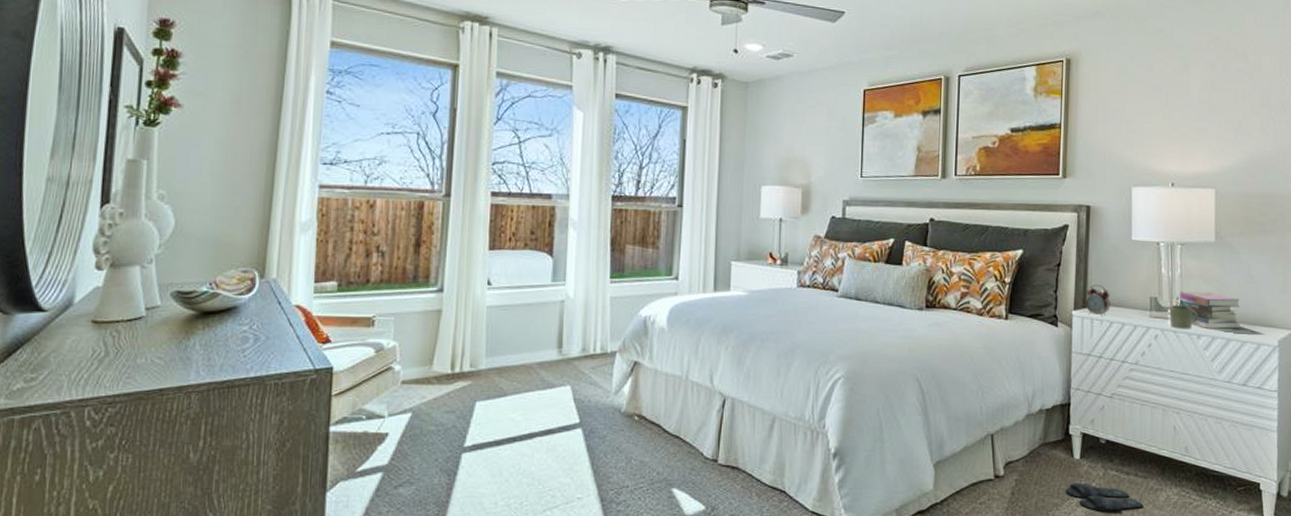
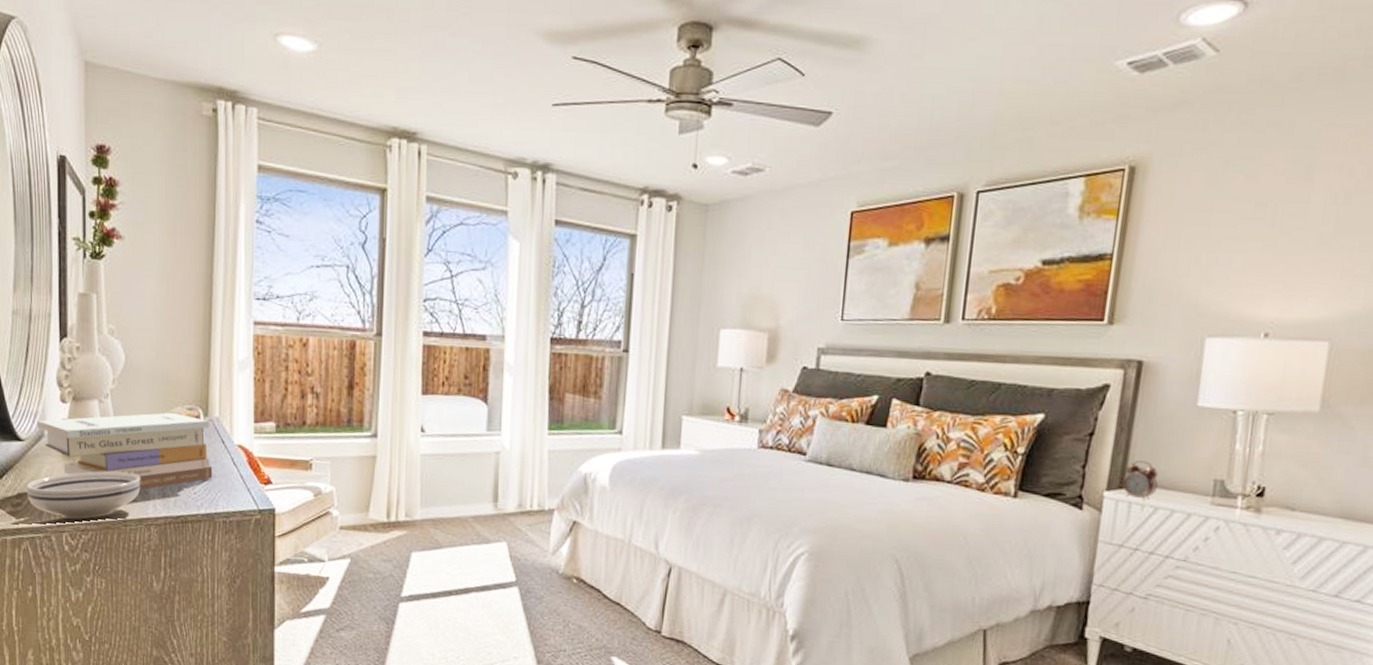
bowl: none [44,339,184,391] -> present [26,471,141,520]
books: none [64,275,267,357] -> present [37,412,213,490]
books: present [1167,291,1241,329] -> none [1236,474,1346,525]
mug: present [1169,305,1198,330] -> none [1238,491,1281,524]

